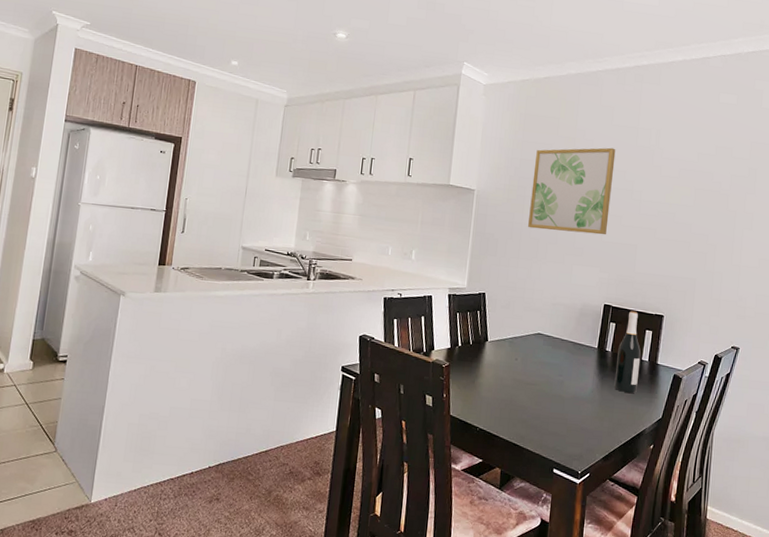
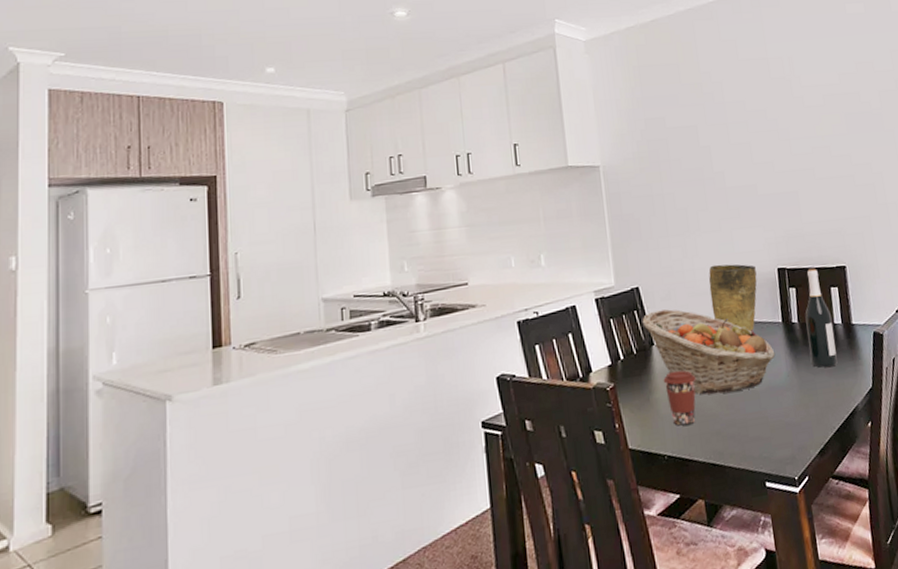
fruit basket: none [482,314,586,394] -> present [642,309,776,395]
coffee cup: none [489,365,516,409] -> present [663,370,697,426]
wall art: present [528,147,616,235] -> none [661,86,761,198]
vase: none [541,289,586,350] -> present [708,264,757,332]

